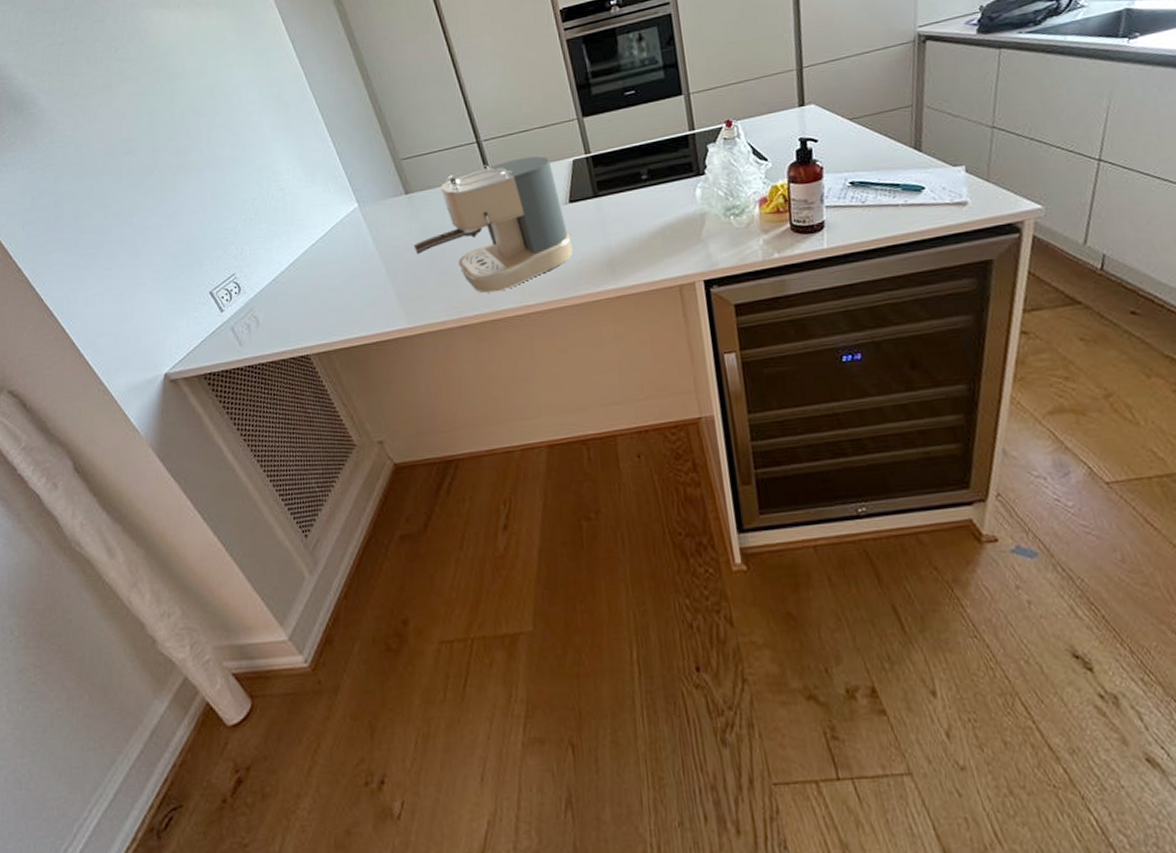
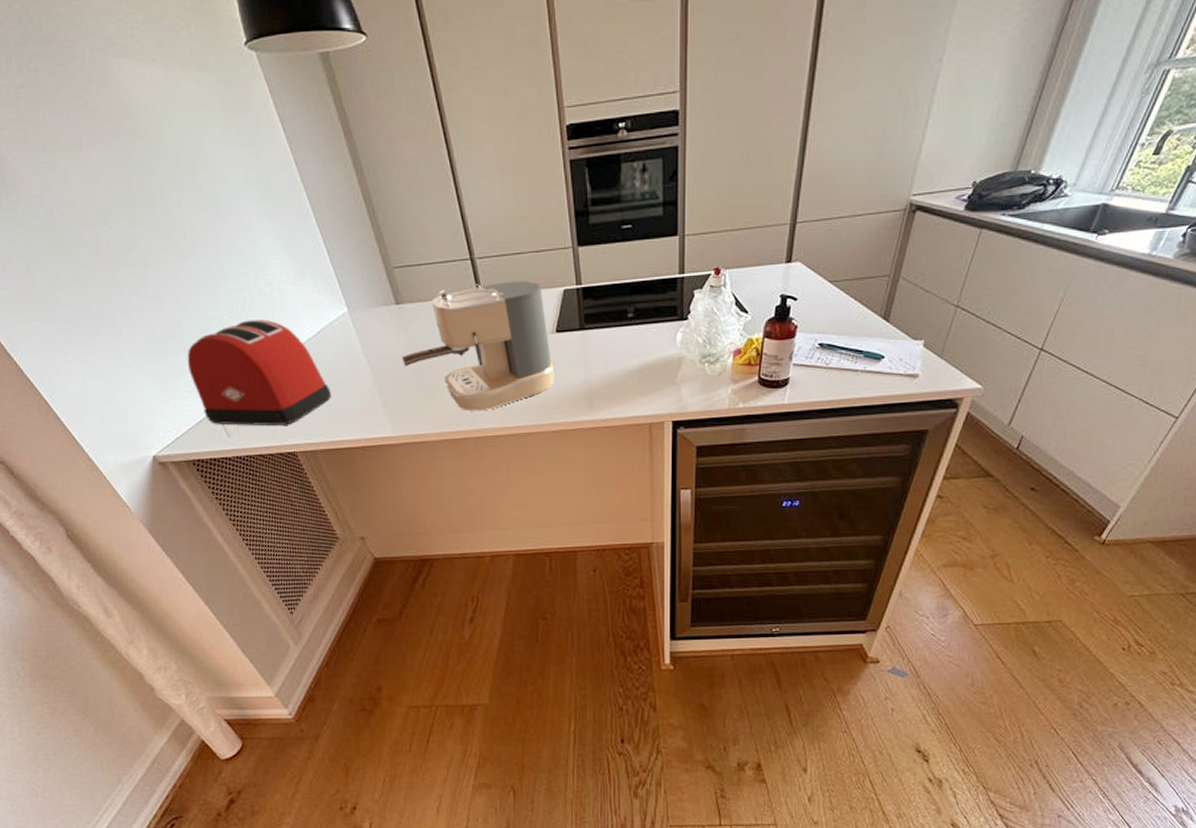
toaster: none [201,224,344,334] -> present [187,320,331,425]

